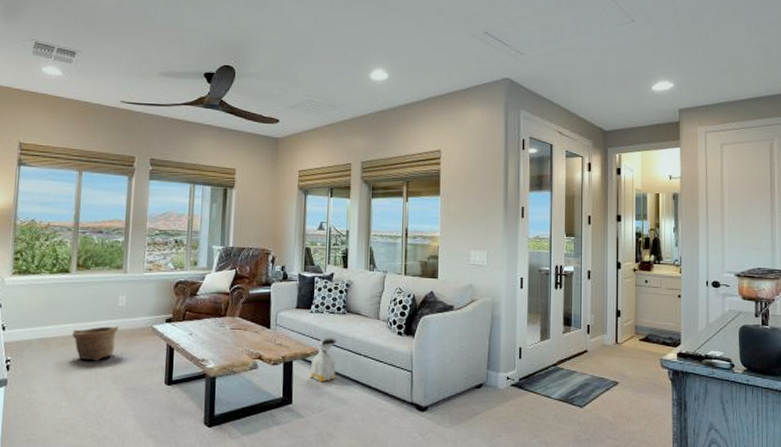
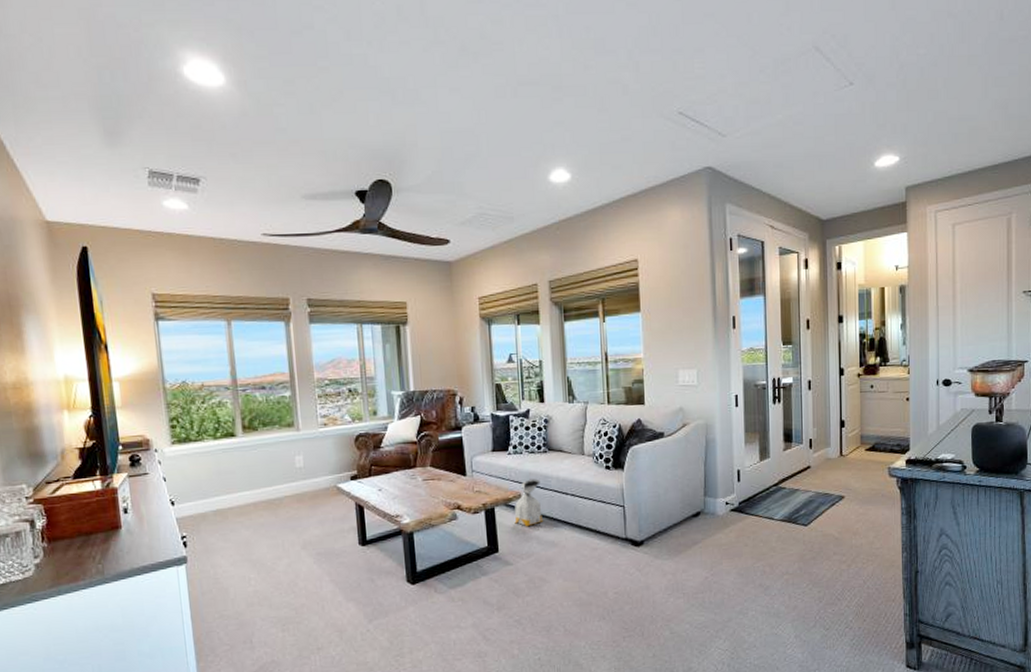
basket: present [72,325,119,361] -> none [249,488,300,528]

